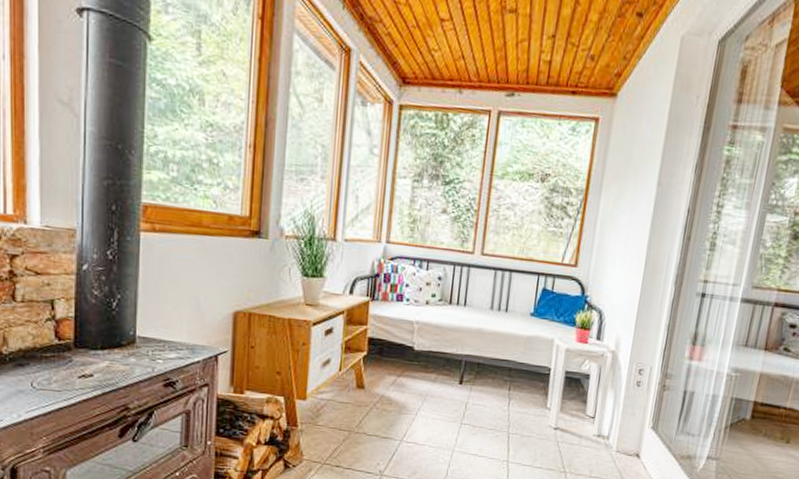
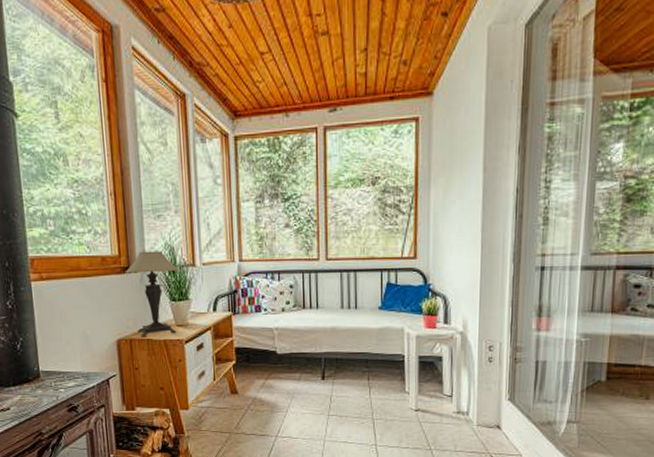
table lamp: none [254,215,318,313] -> present [125,251,180,338]

